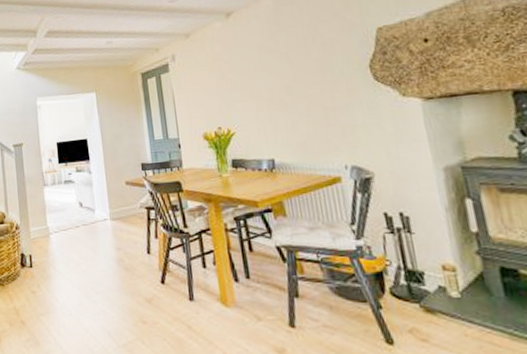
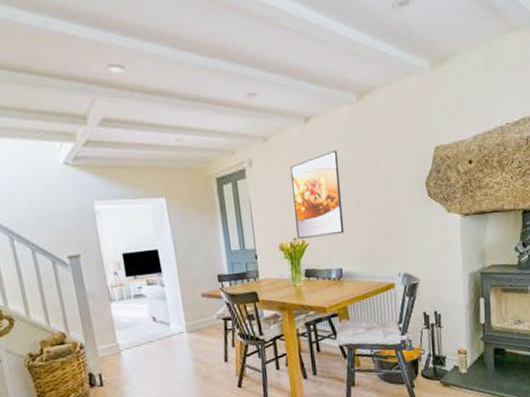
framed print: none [212,40,275,128] -> present [289,150,344,239]

